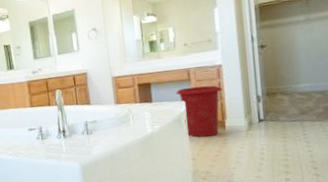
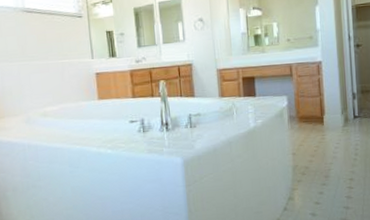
waste bin: present [176,85,222,138] -> none [278,81,322,133]

